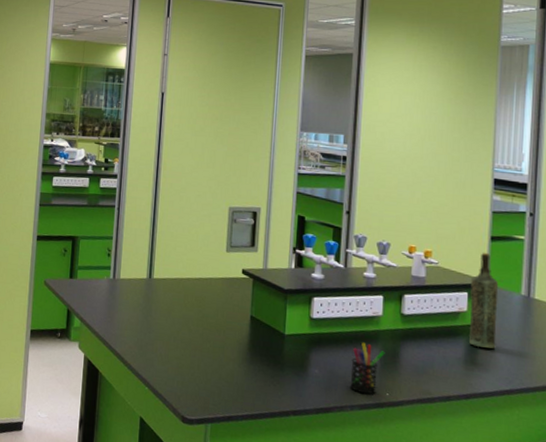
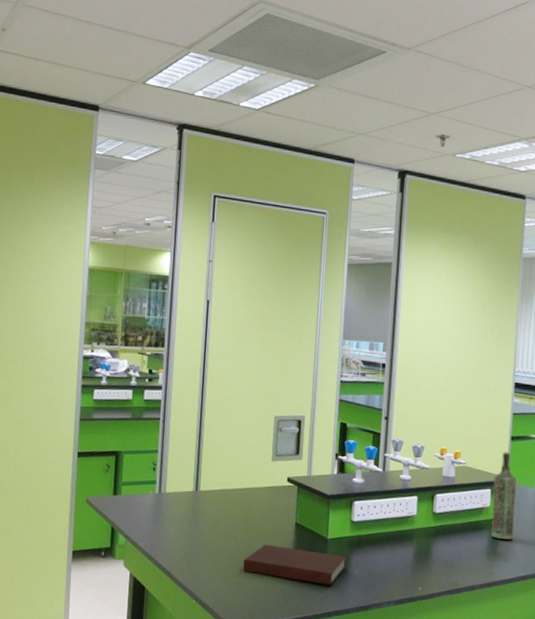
notebook: none [196,336,306,383] -> present [243,544,347,585]
pen holder: present [350,342,385,395] -> none [387,541,419,590]

